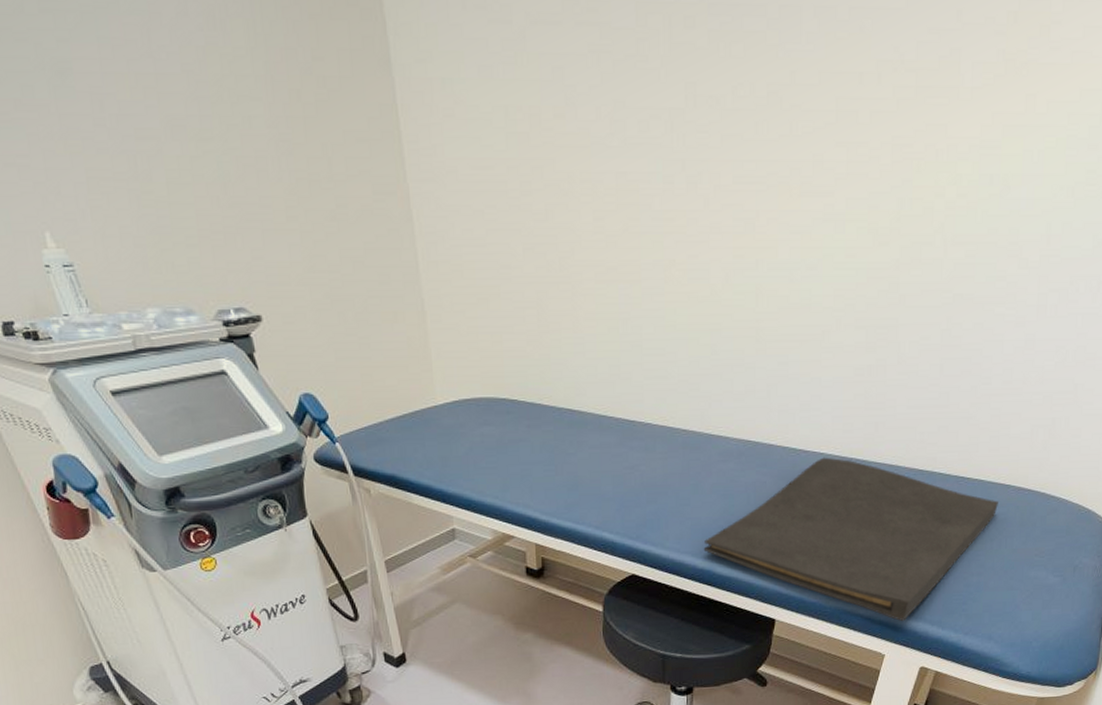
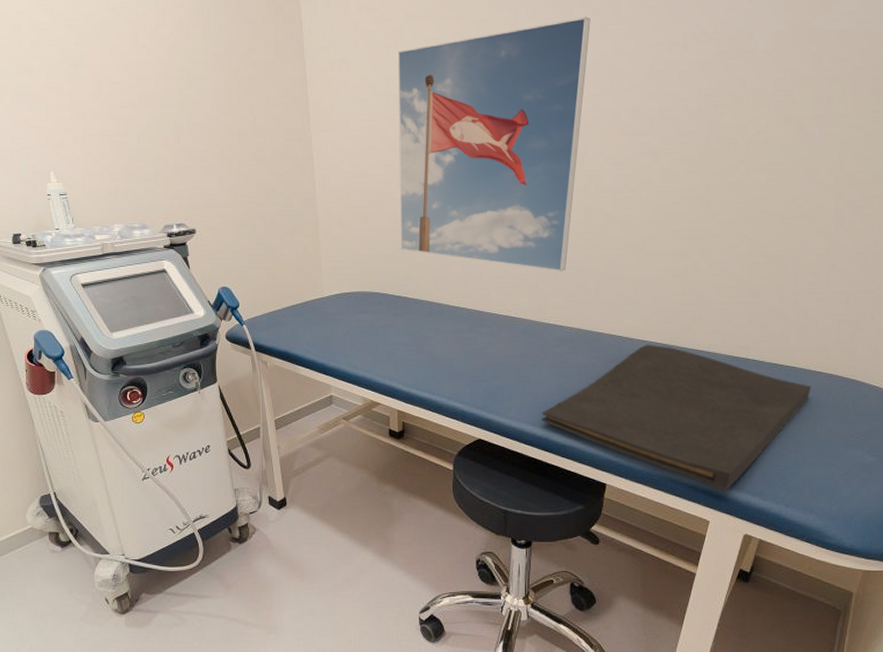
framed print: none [518,30,765,370] -> present [397,17,591,271]

